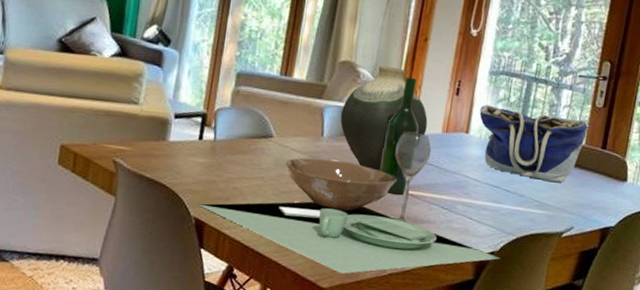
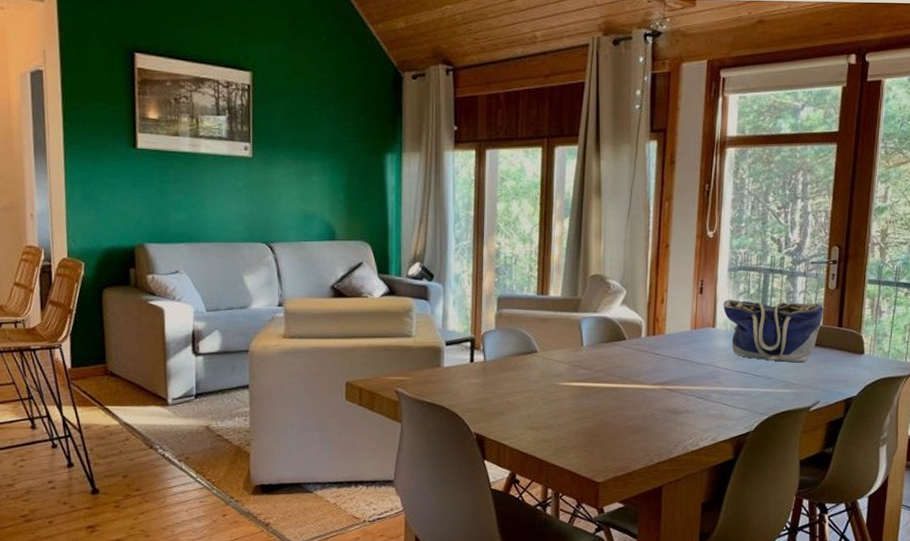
placemat: present [198,201,501,274] -> none [477,404,756,468]
bowl: present [285,158,397,211] -> none [551,367,654,411]
vase: present [340,66,428,171] -> none [596,275,677,371]
wine bottle: present [379,77,419,195] -> none [637,282,670,391]
wineglass: present [395,131,432,225] -> none [650,332,683,416]

